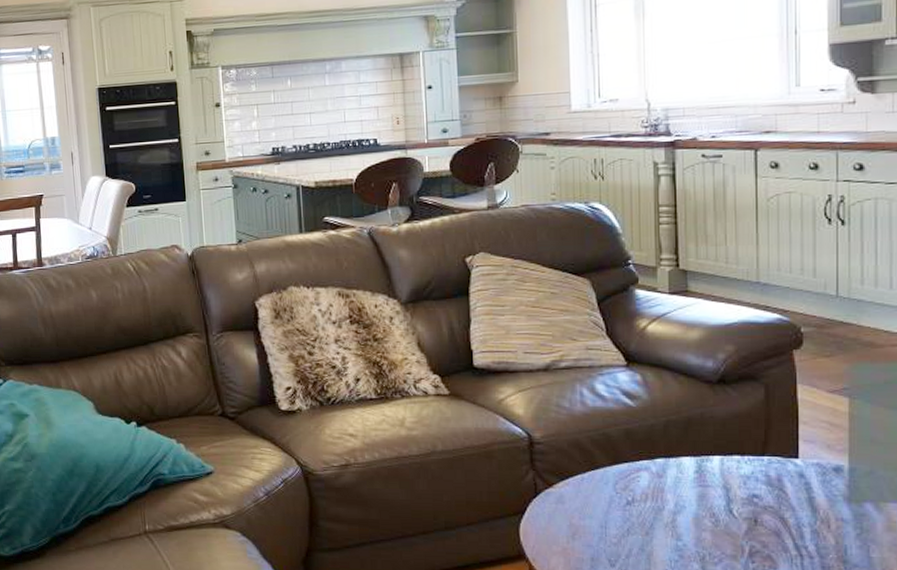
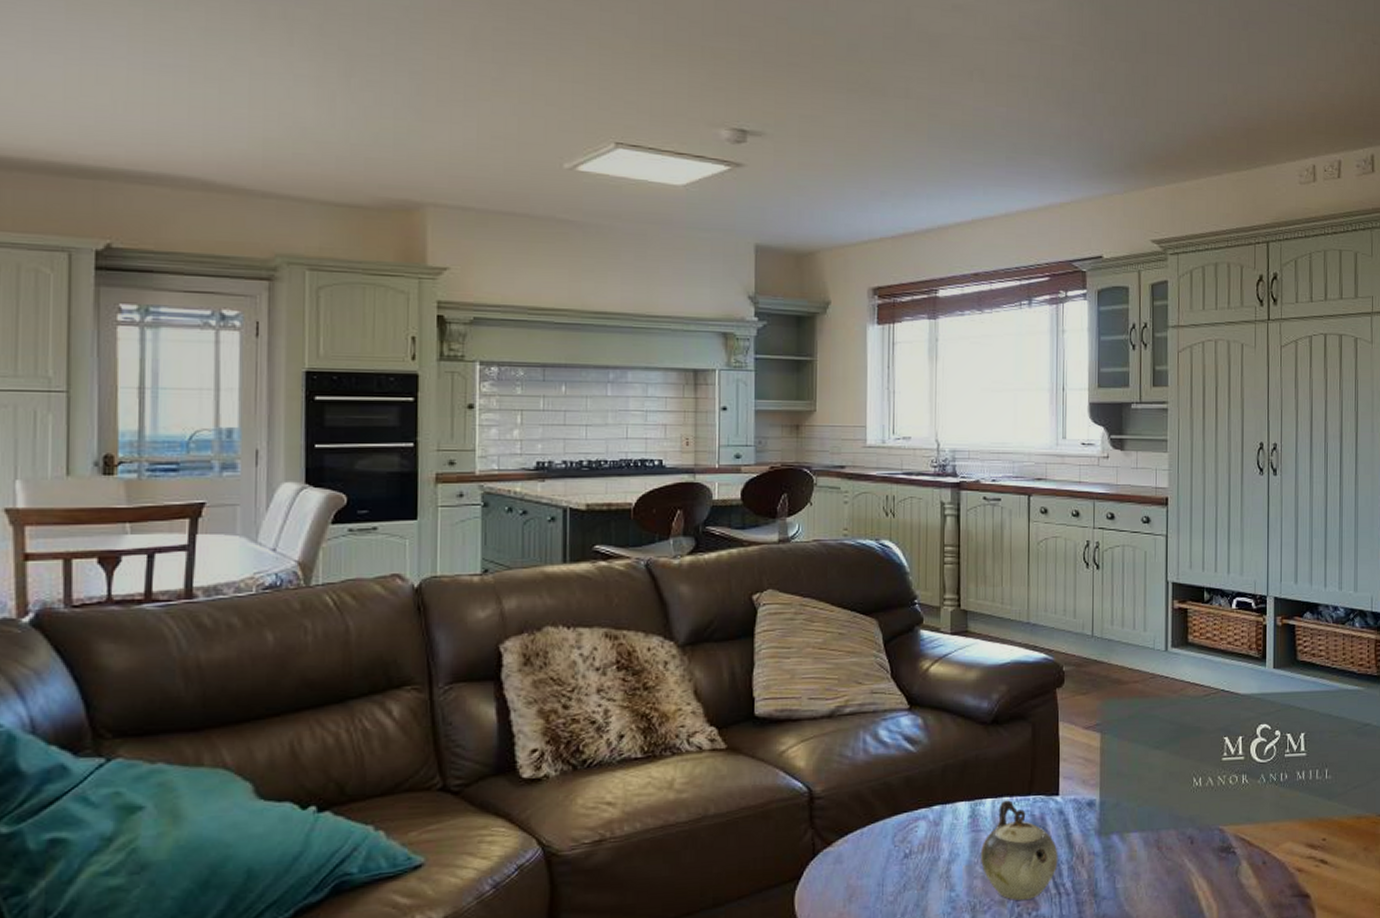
teapot: none [710,459,799,558] -> present [981,800,1058,901]

